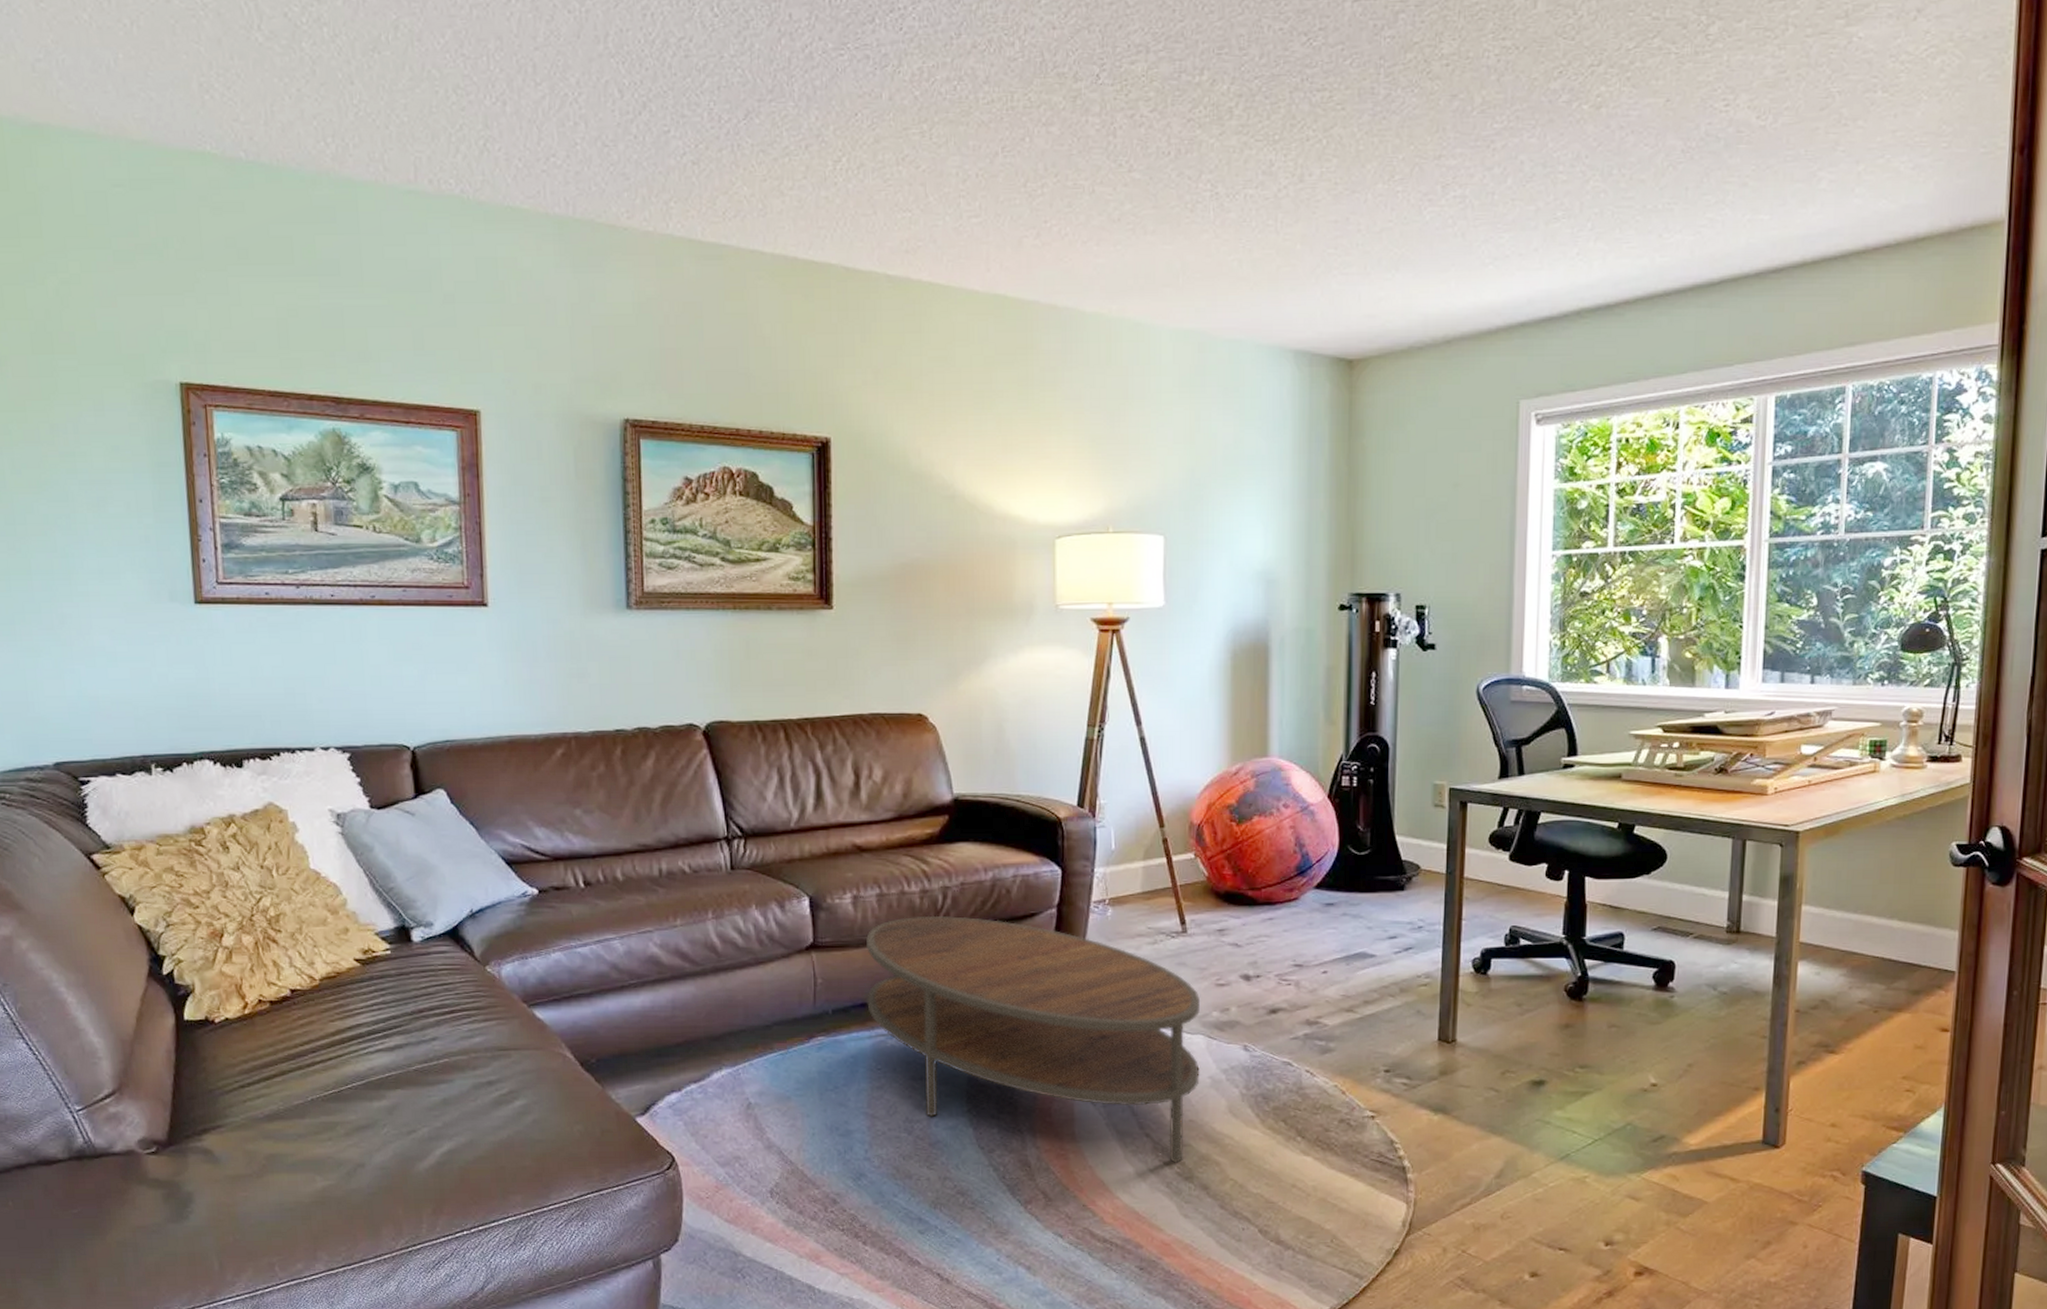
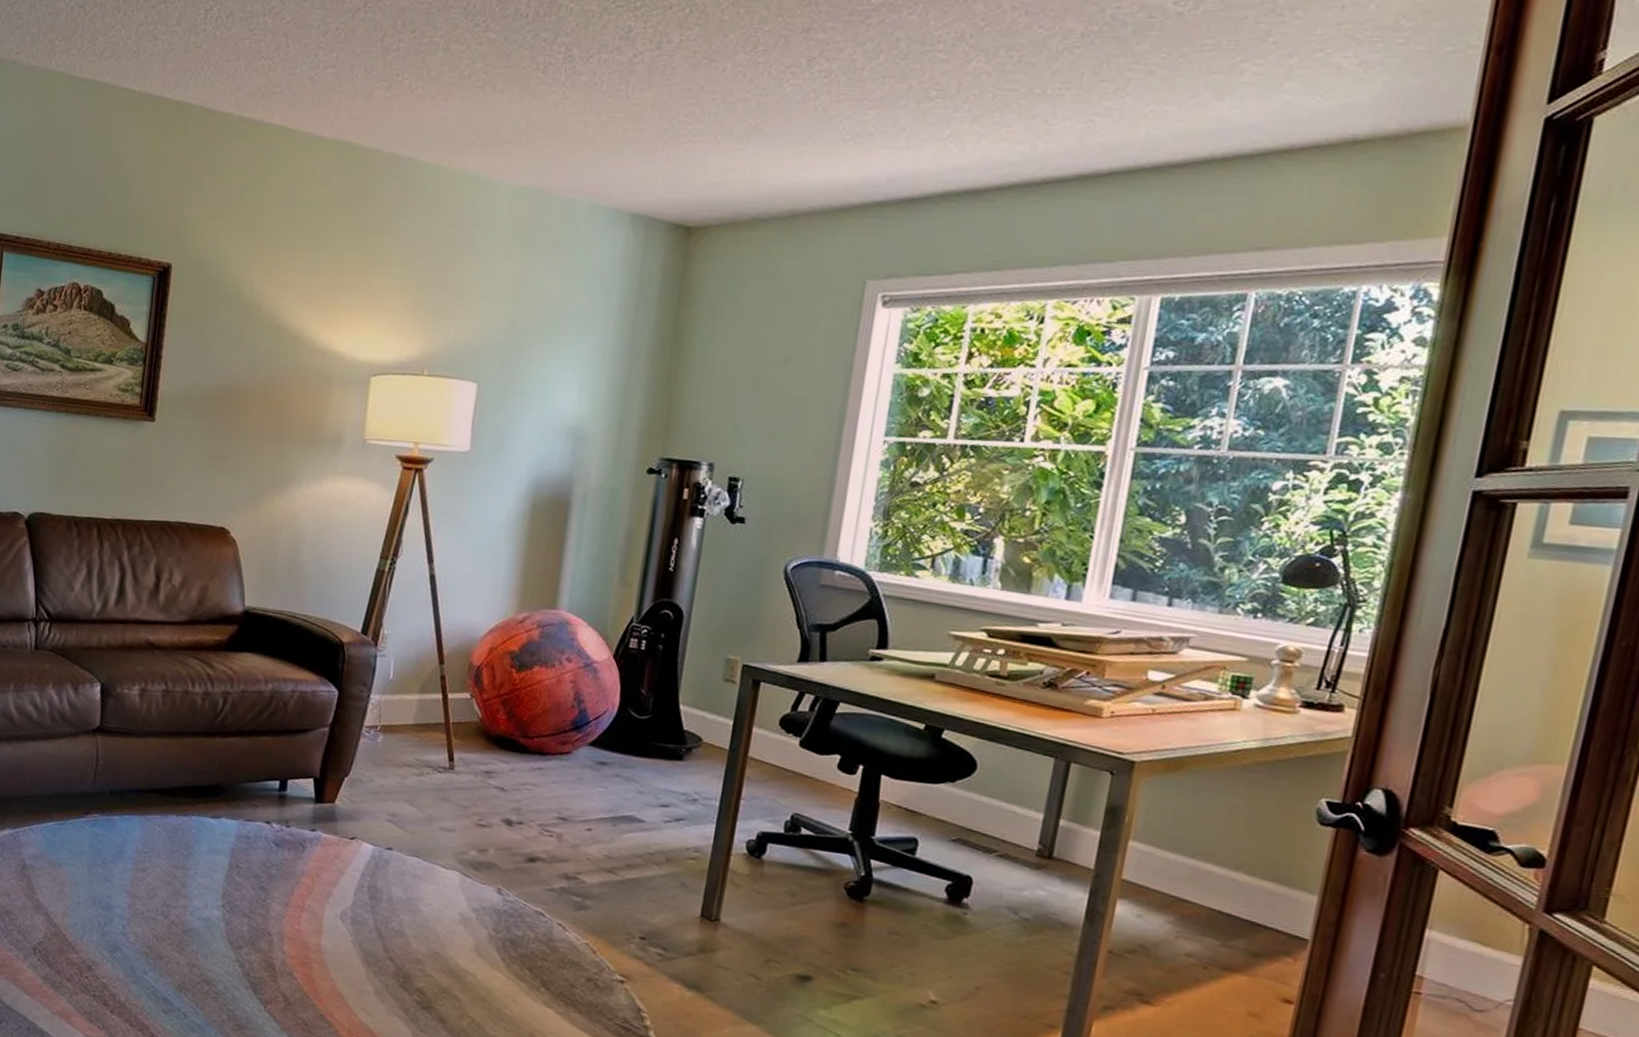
coffee table: present [866,915,1200,1163] -> none [141,715,459,991]

